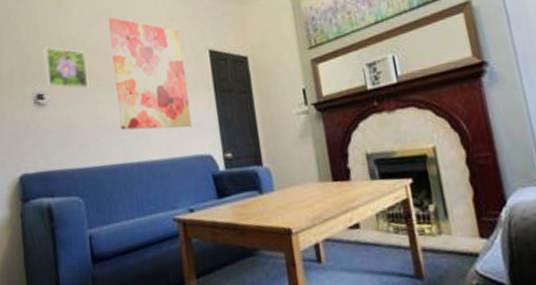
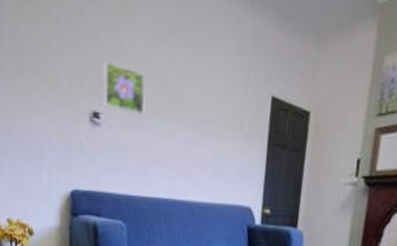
wall art: present [108,17,192,131] -> none [169,39,246,177]

